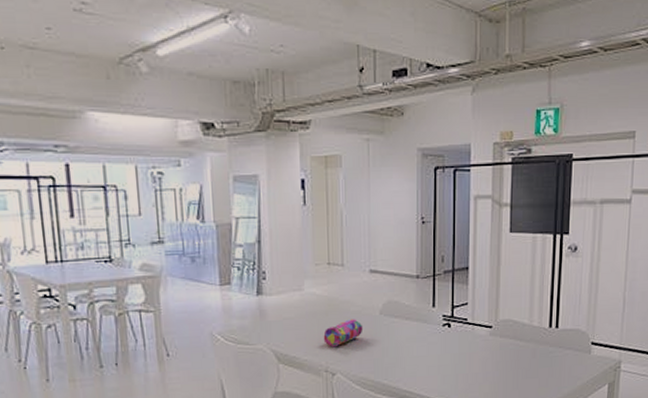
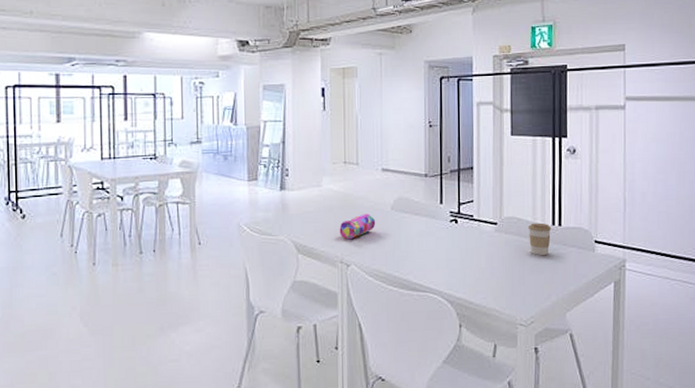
coffee cup: none [524,325,549,359] -> present [528,223,552,256]

